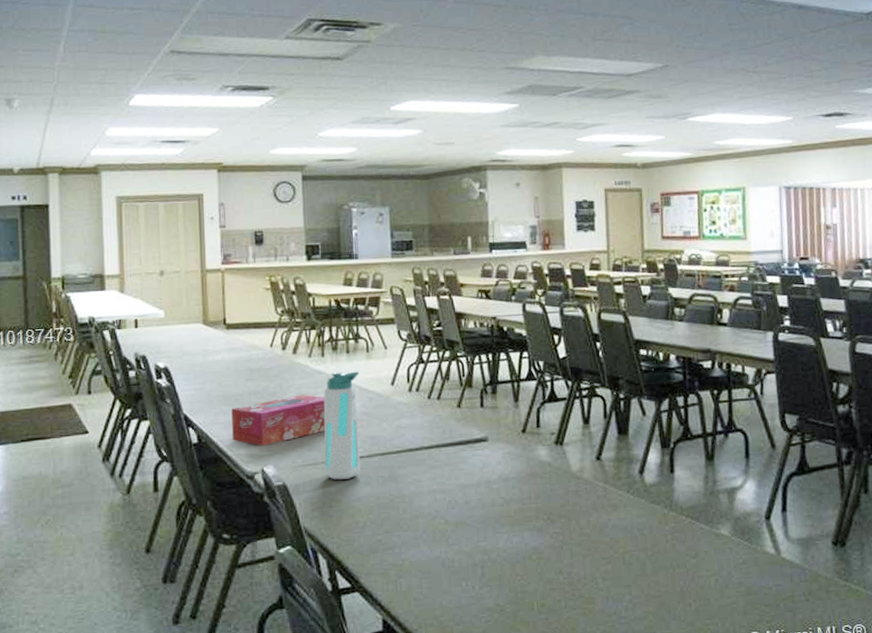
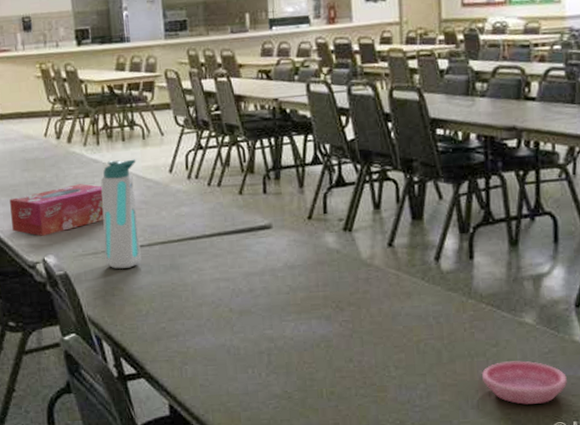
saucer: none [683,571,760,615] -> present [482,361,567,405]

